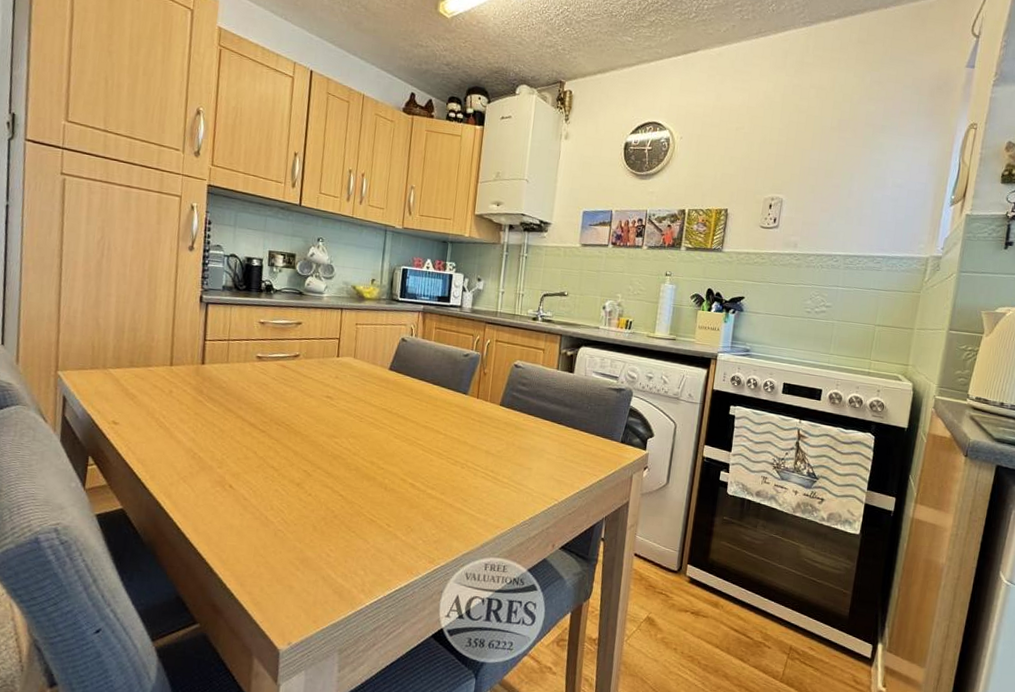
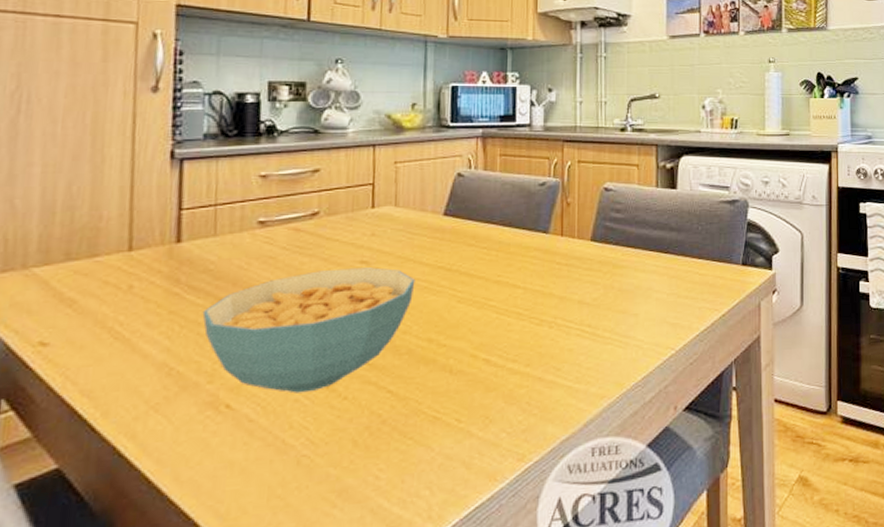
cereal bowl: none [216,399,365,486] -> present [202,267,415,393]

